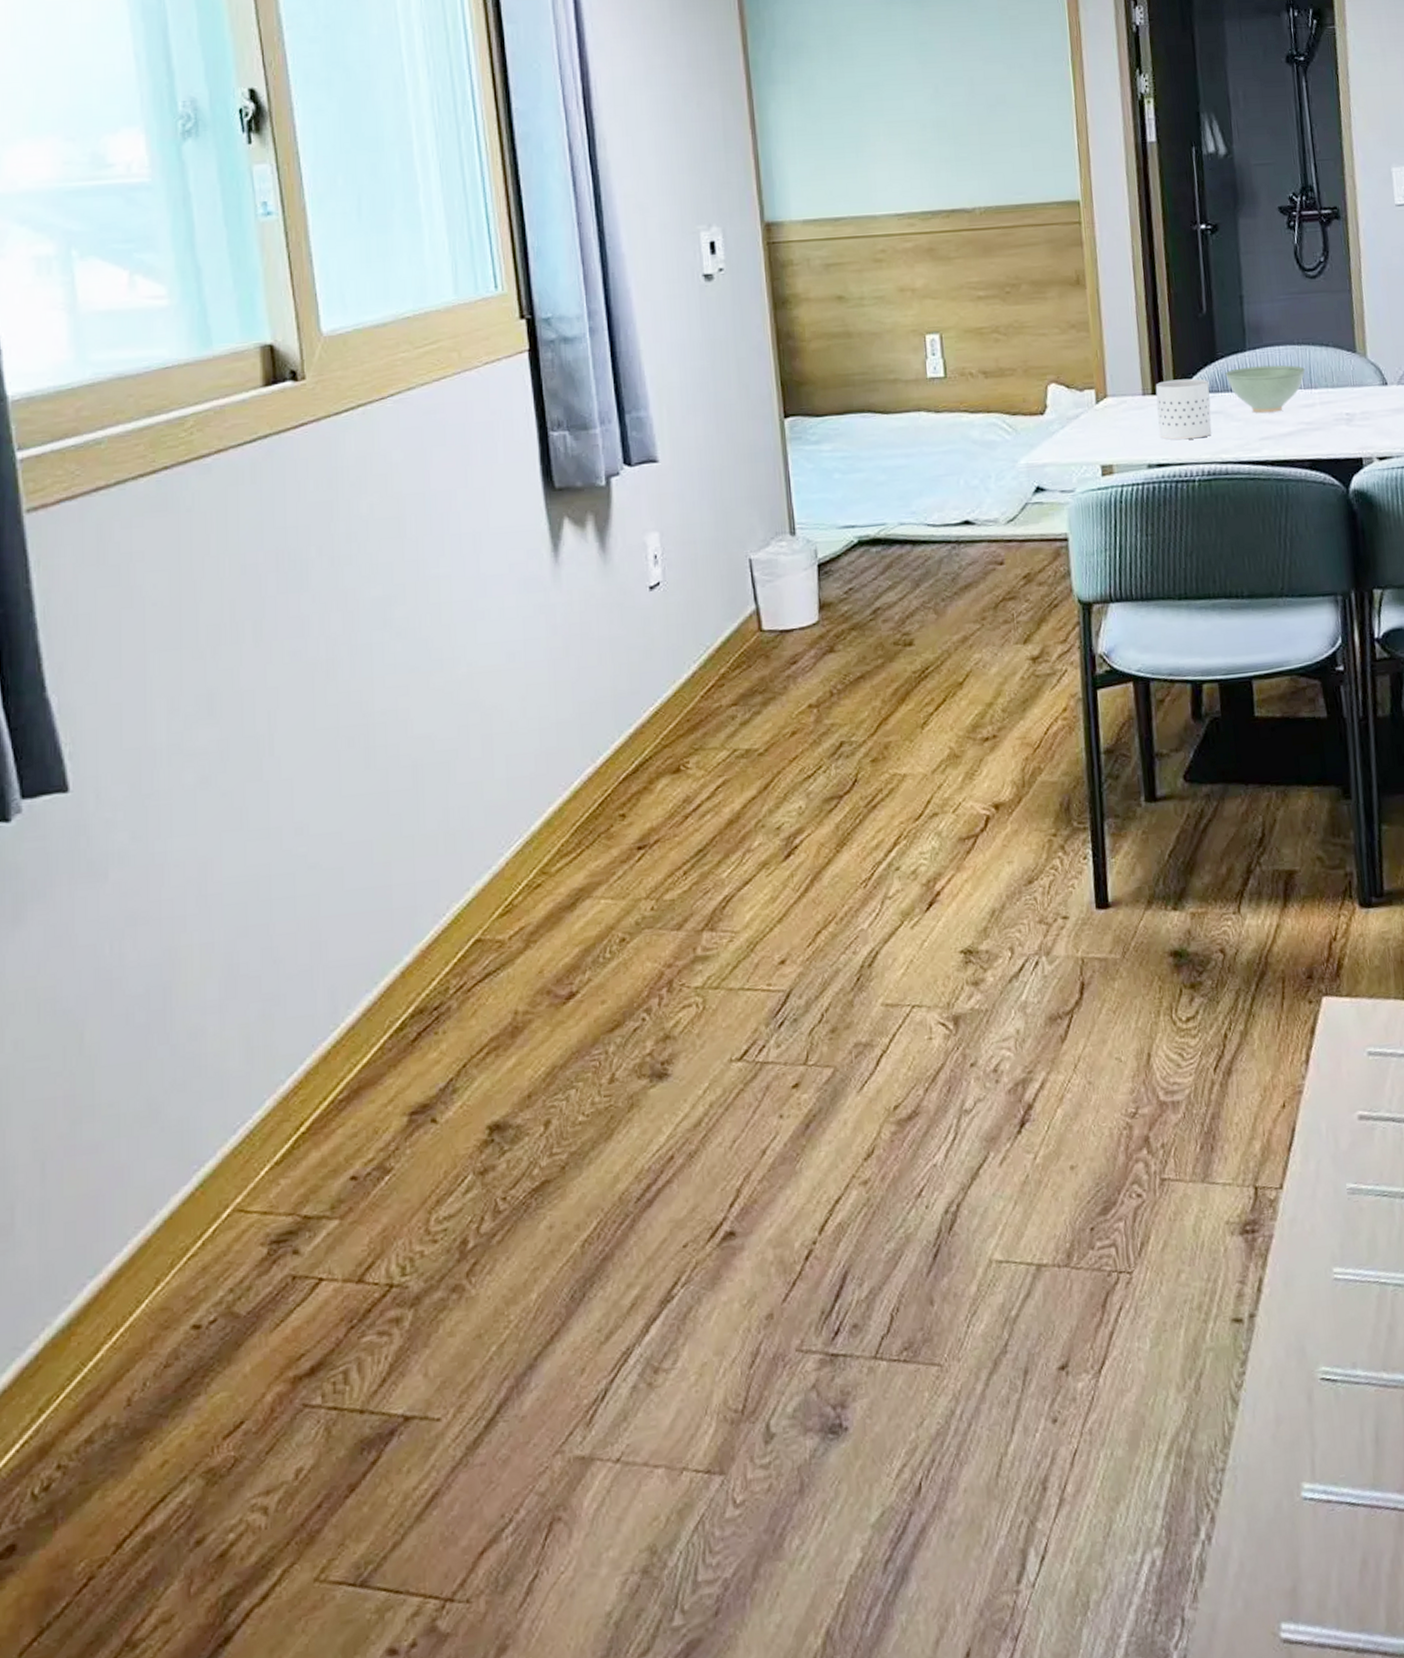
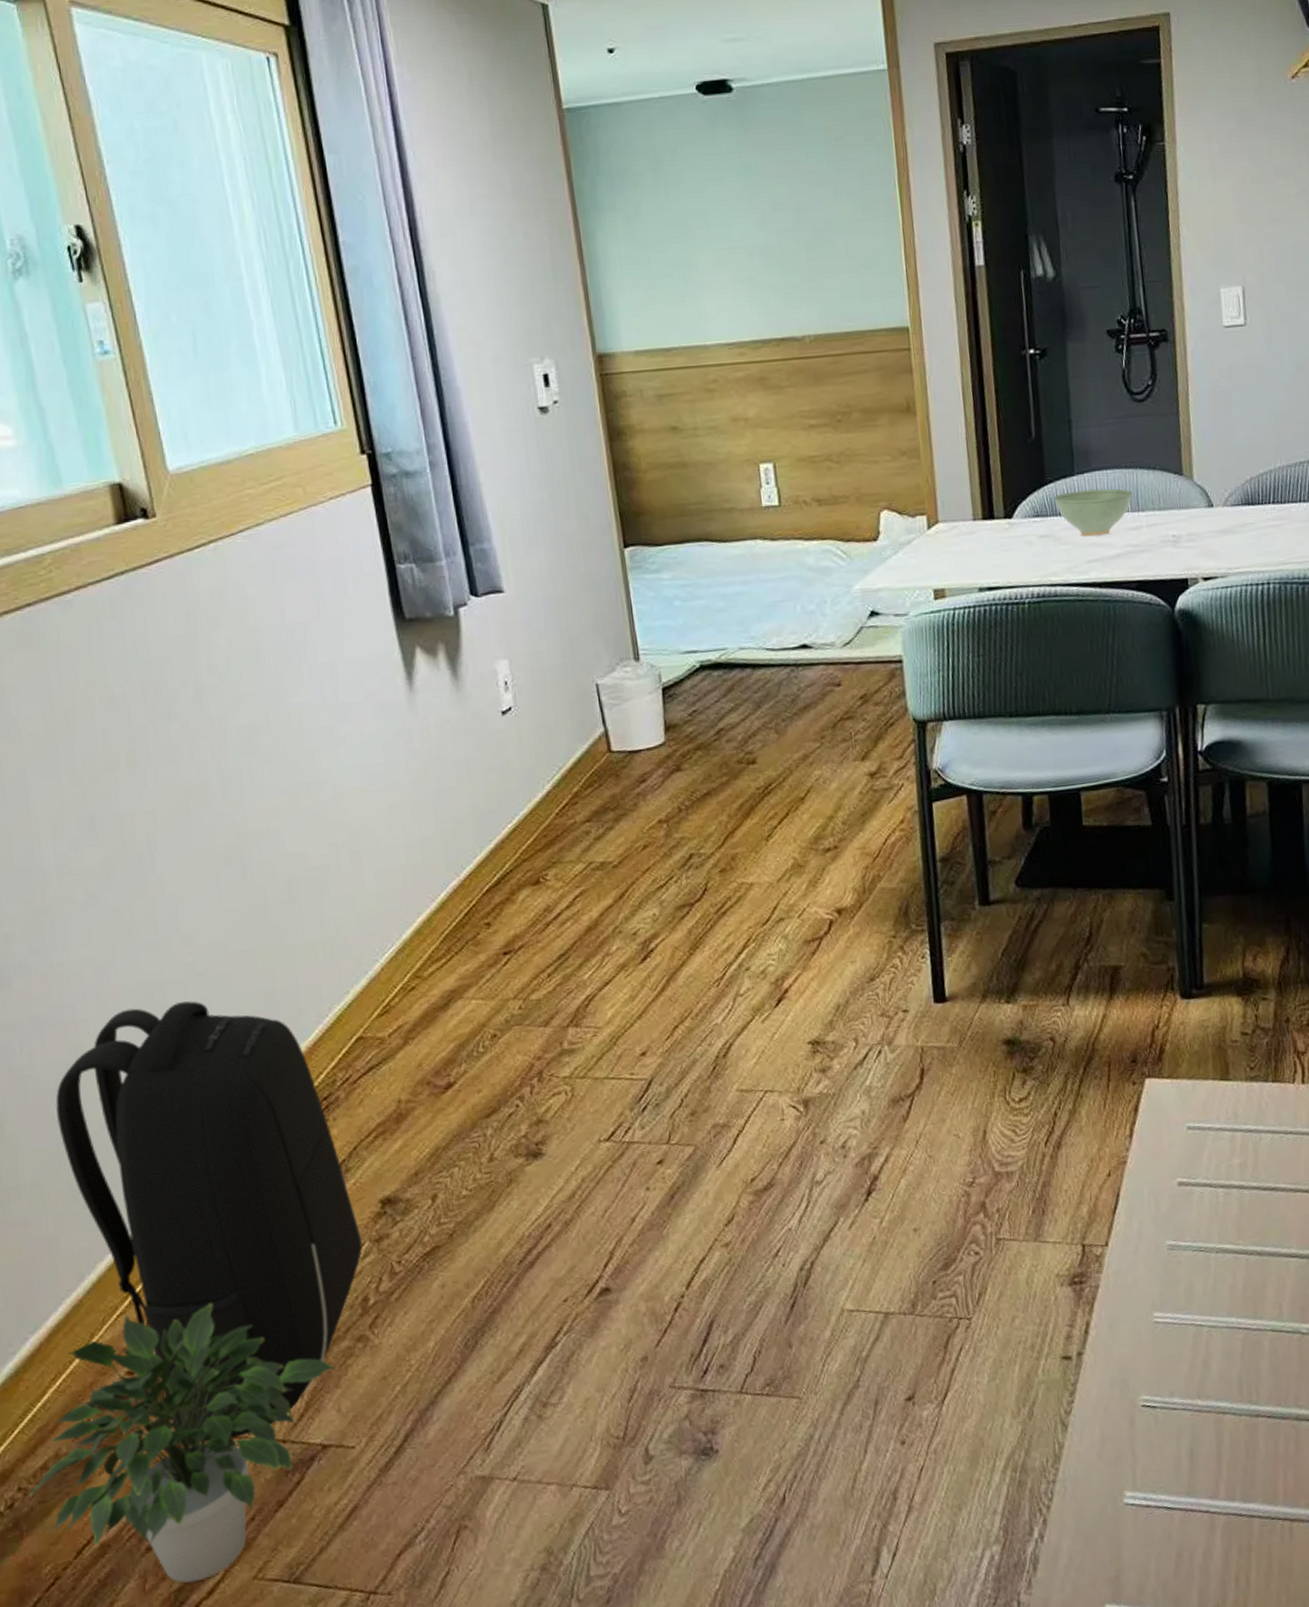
potted plant: none [68,1245,425,1586] -> present [29,1303,335,1583]
backpack: none [143,896,465,1411] -> present [55,1001,363,1442]
mug: present [1155,378,1212,441] -> none [985,503,1041,564]

